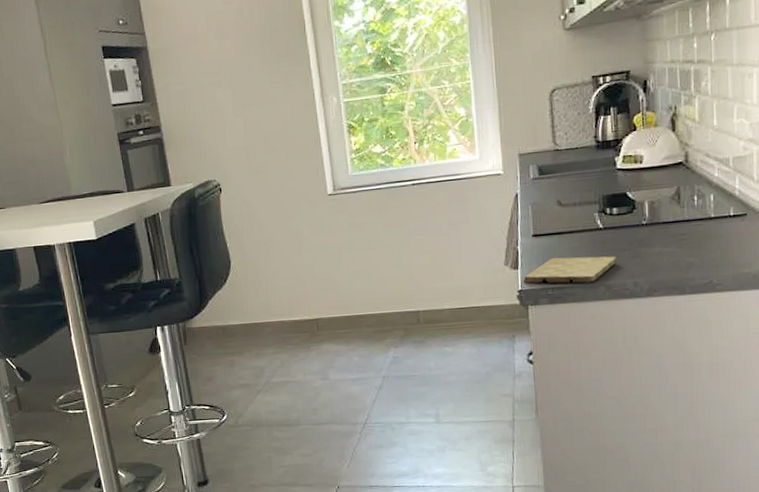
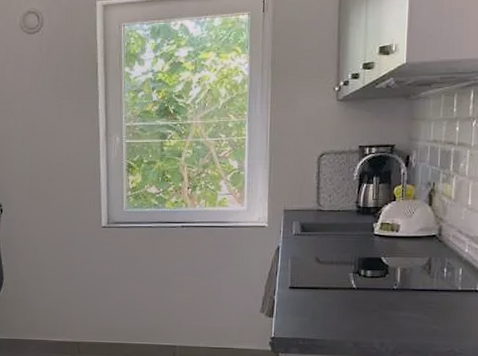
cutting board: present [524,256,616,284] -> none [277,311,366,338]

